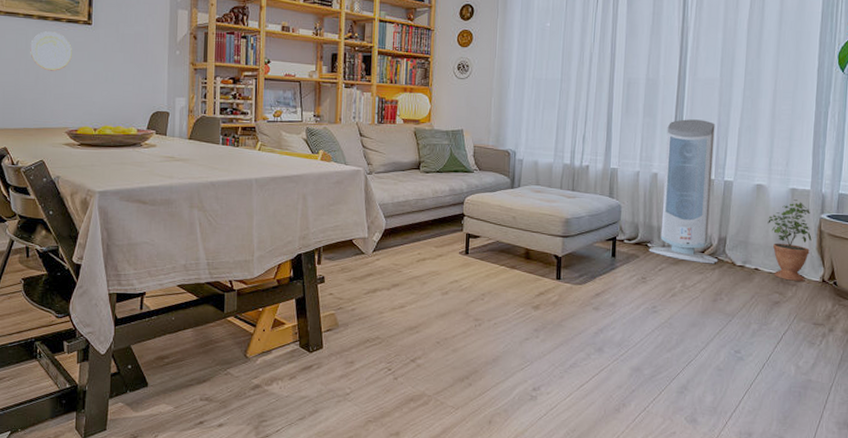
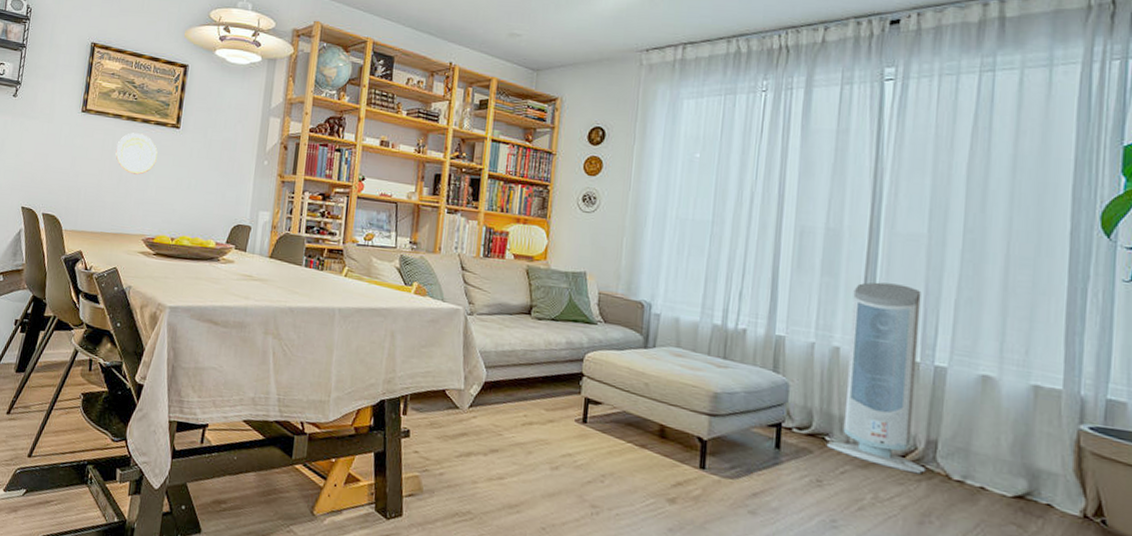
potted plant: present [768,199,812,281] -> none [999,400,1066,513]

